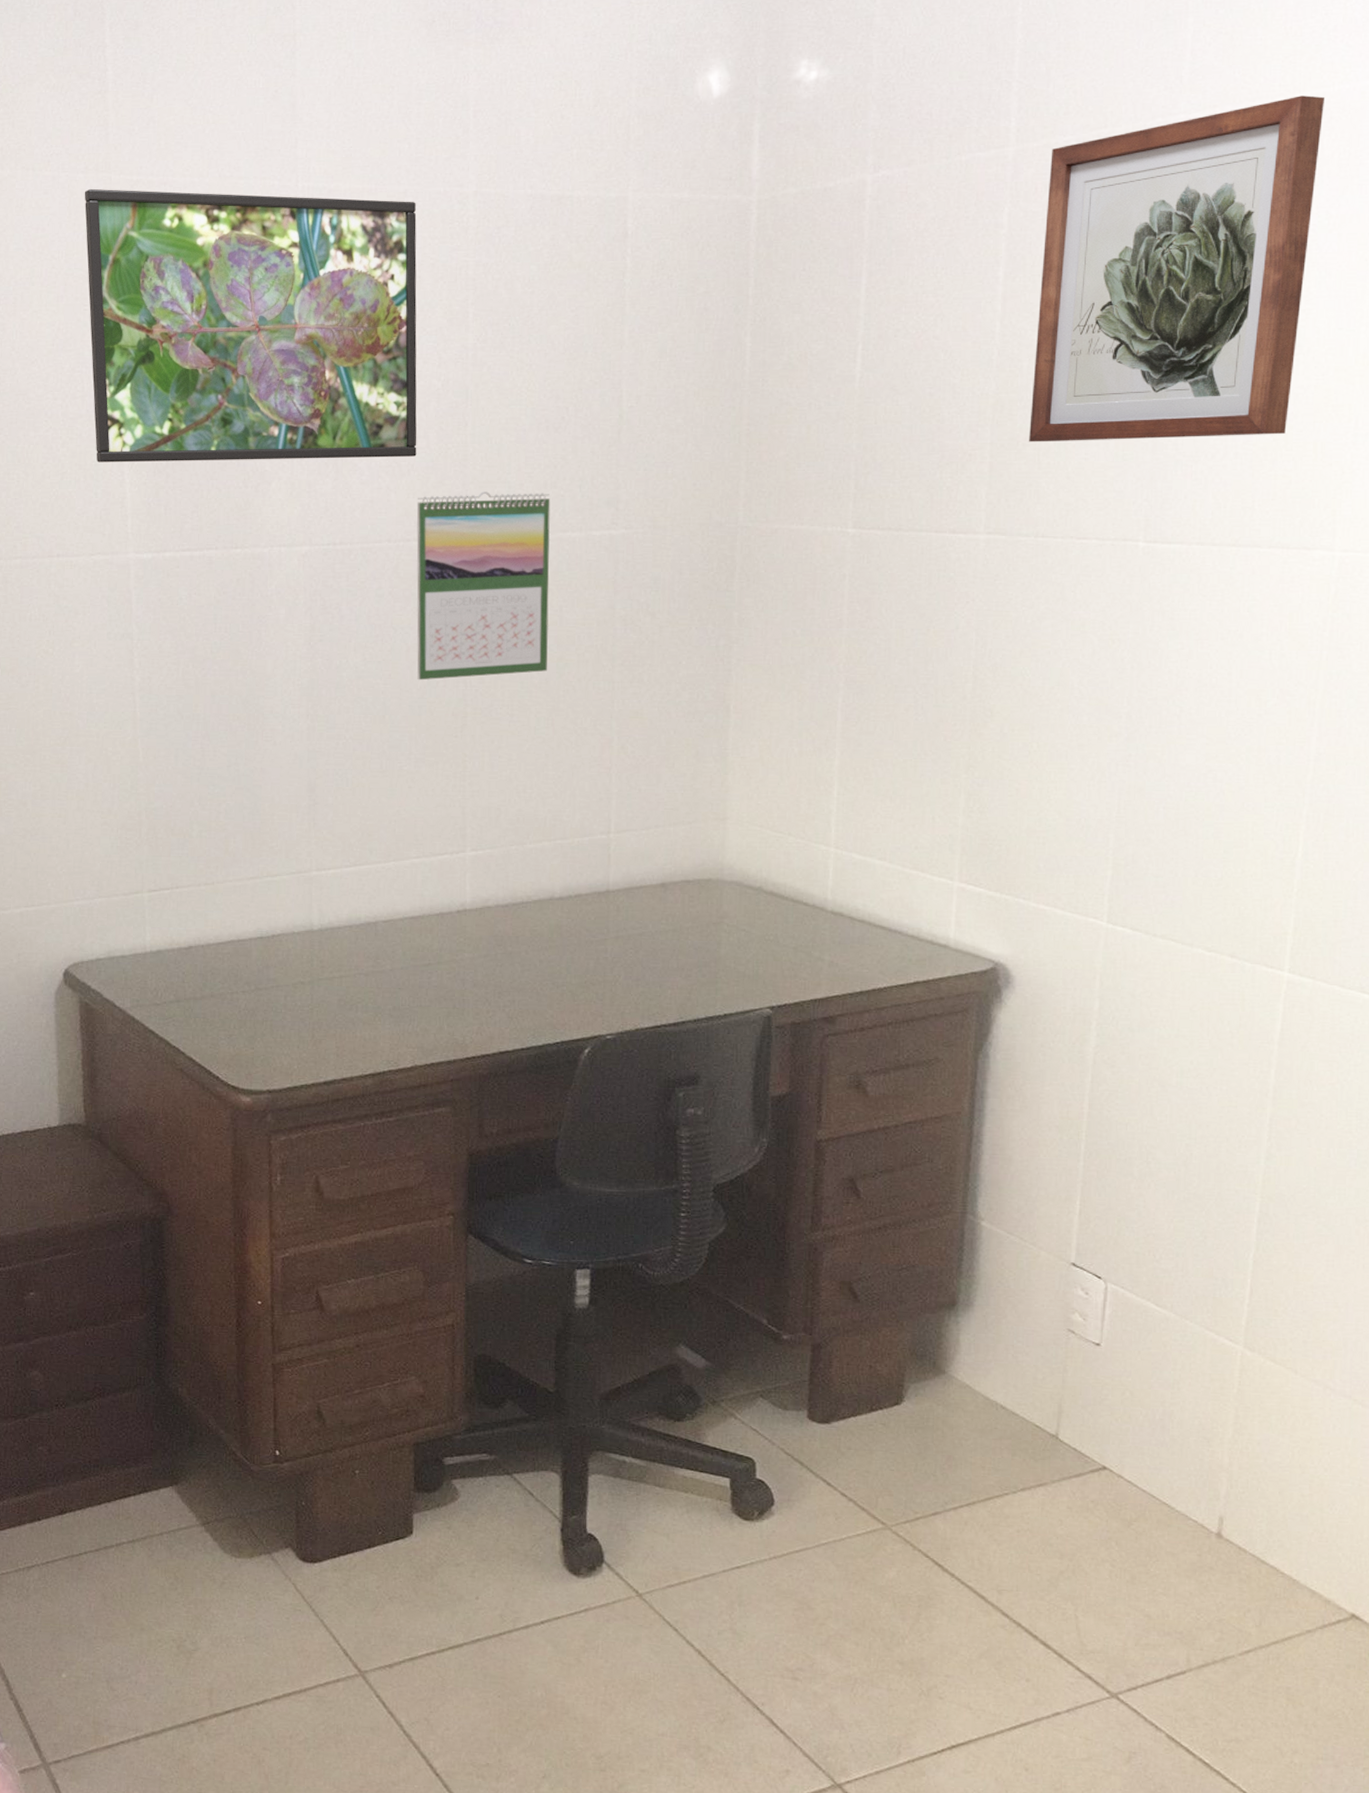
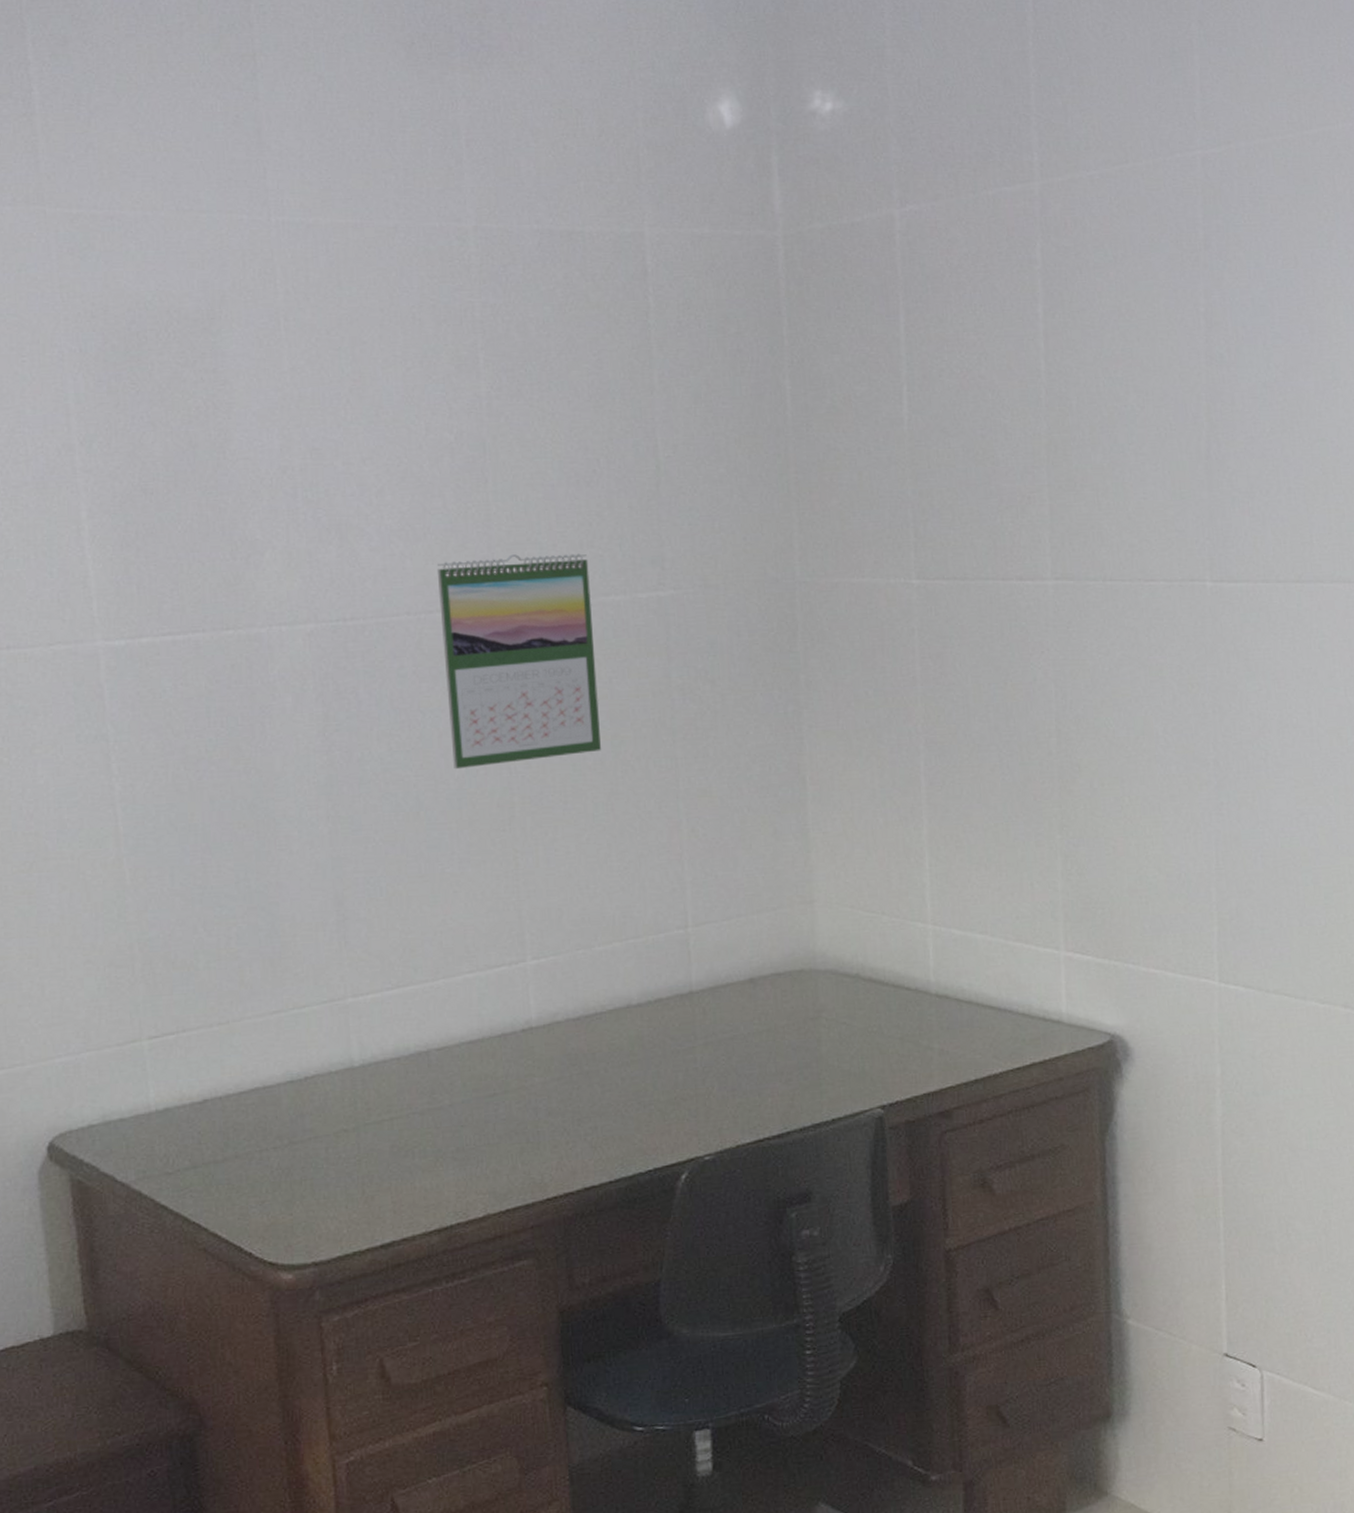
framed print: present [84,188,417,463] -> none [13,223,432,537]
wall art: present [1029,95,1324,443] -> none [1076,133,1334,483]

